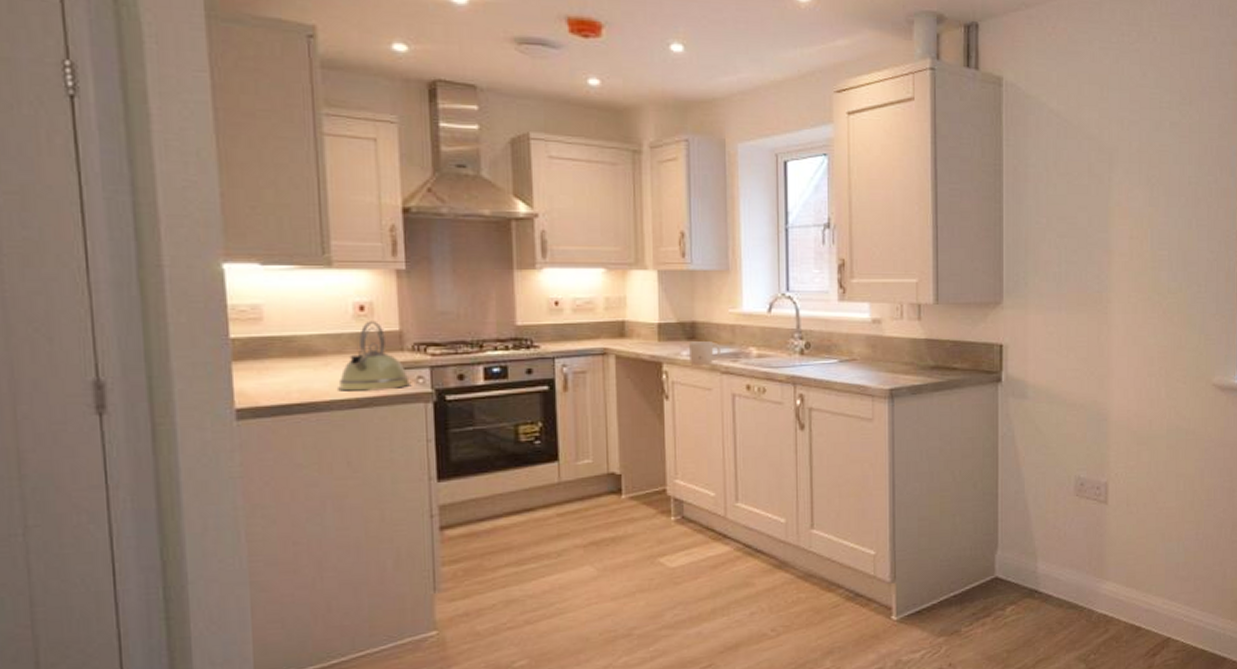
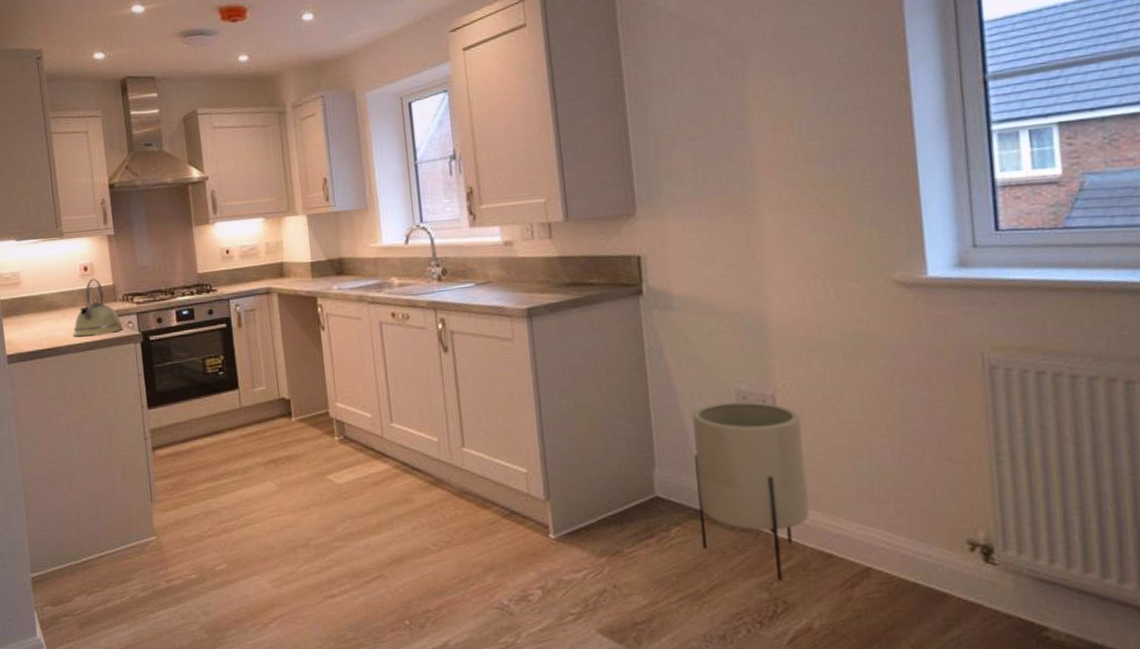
mug: present [689,341,721,365] -> none [338,275,366,298]
planter: none [1033,487,1126,653] -> present [692,401,810,581]

